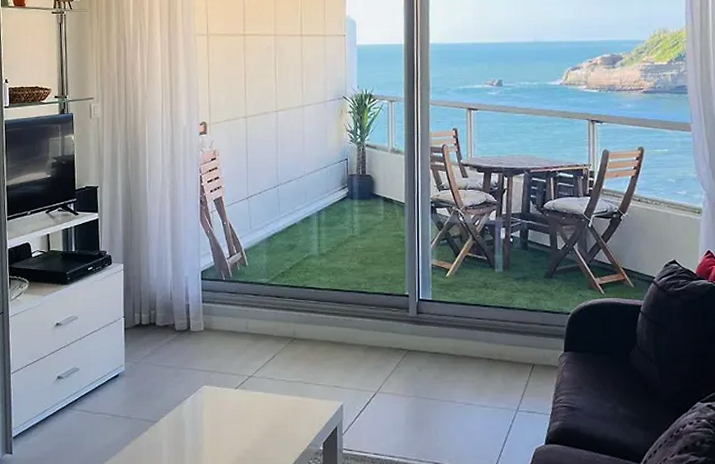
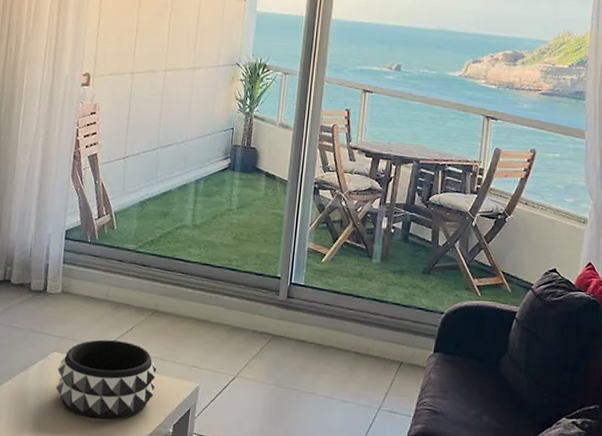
decorative bowl: none [209,369,301,444] -> present [55,339,157,421]

